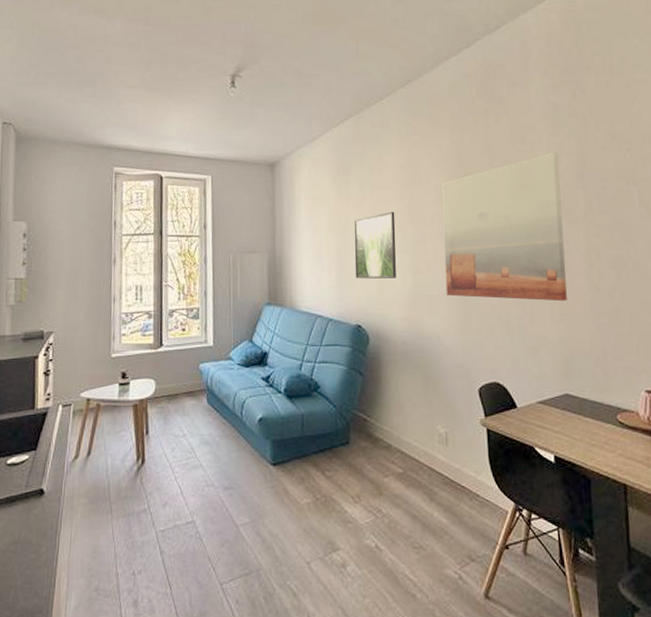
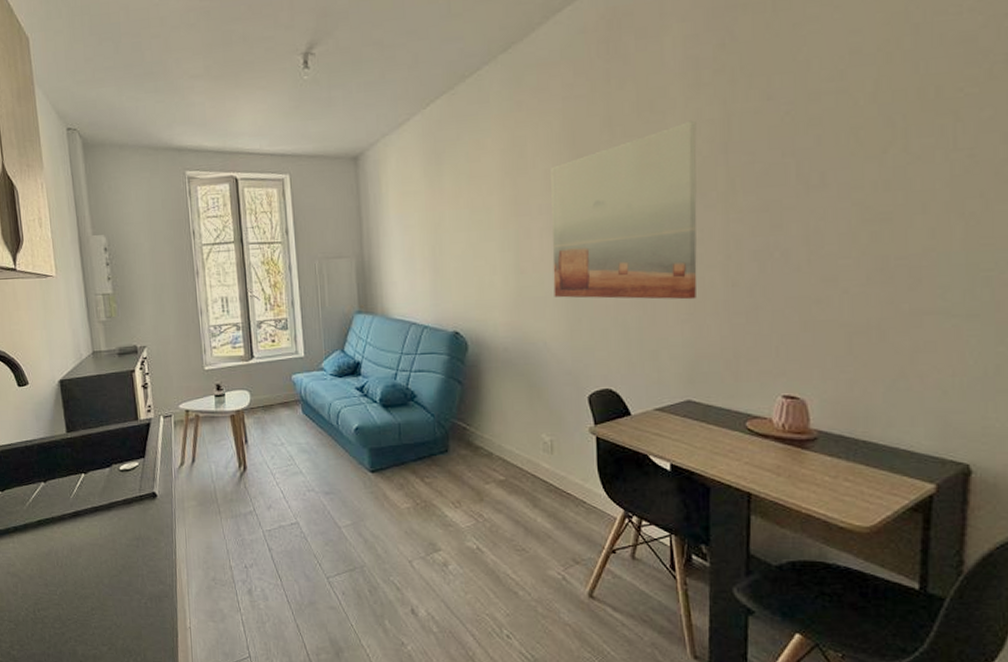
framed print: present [354,211,397,279] -> none [448,204,498,282]

